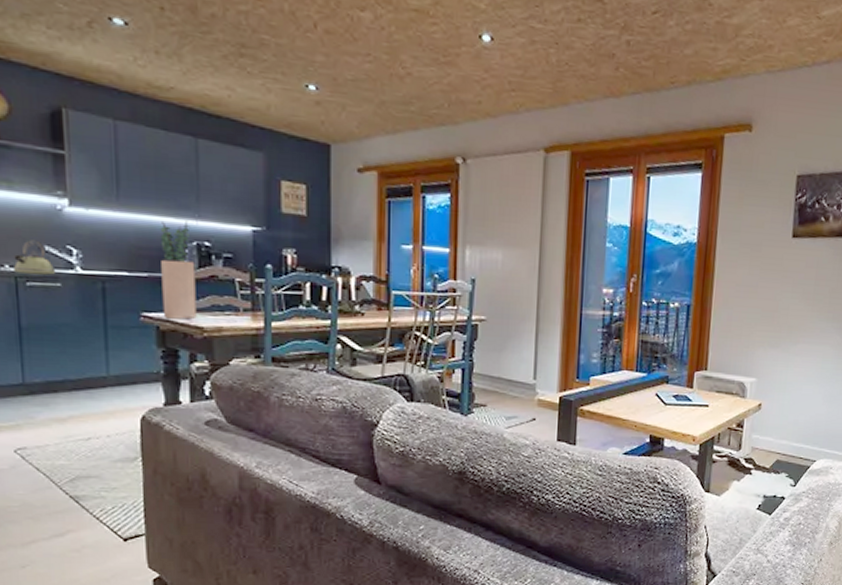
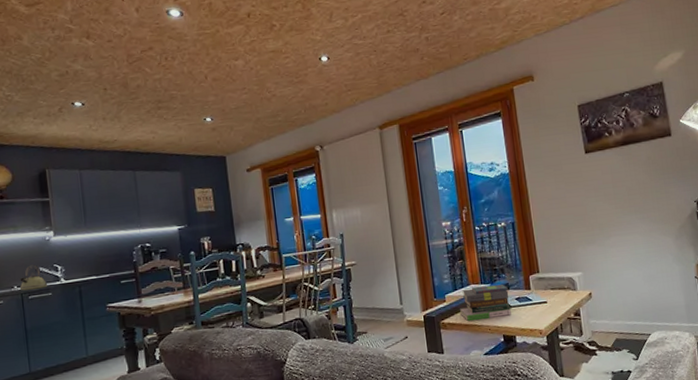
vase: present [160,220,197,320] -> none [115,230,145,306]
books: none [604,374,667,414] -> present [460,283,512,321]

